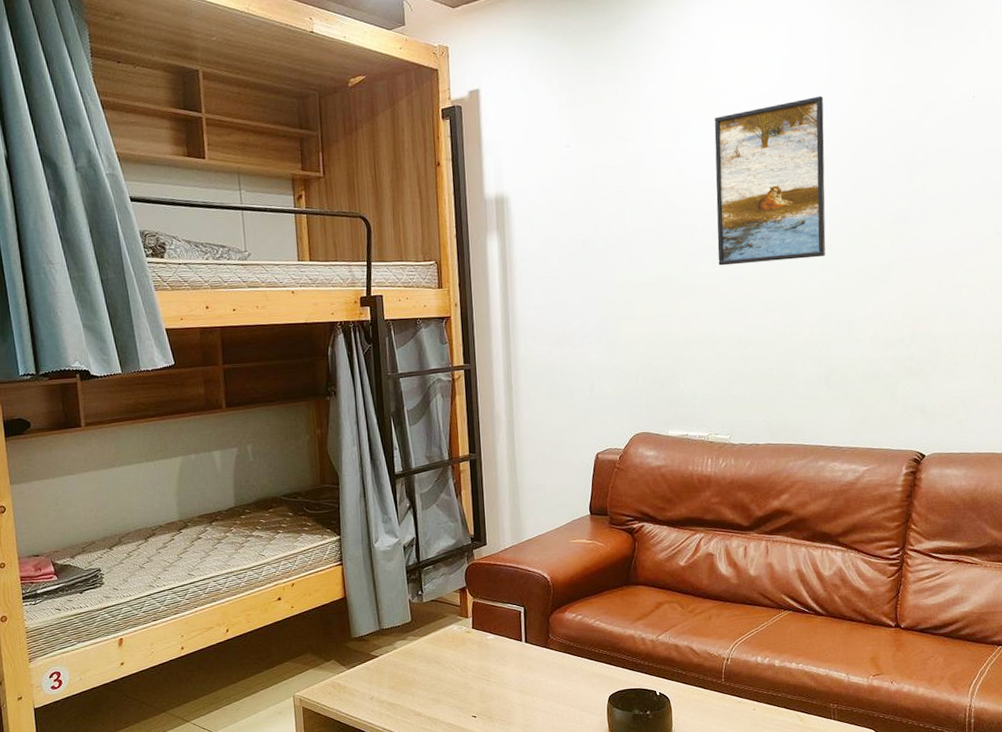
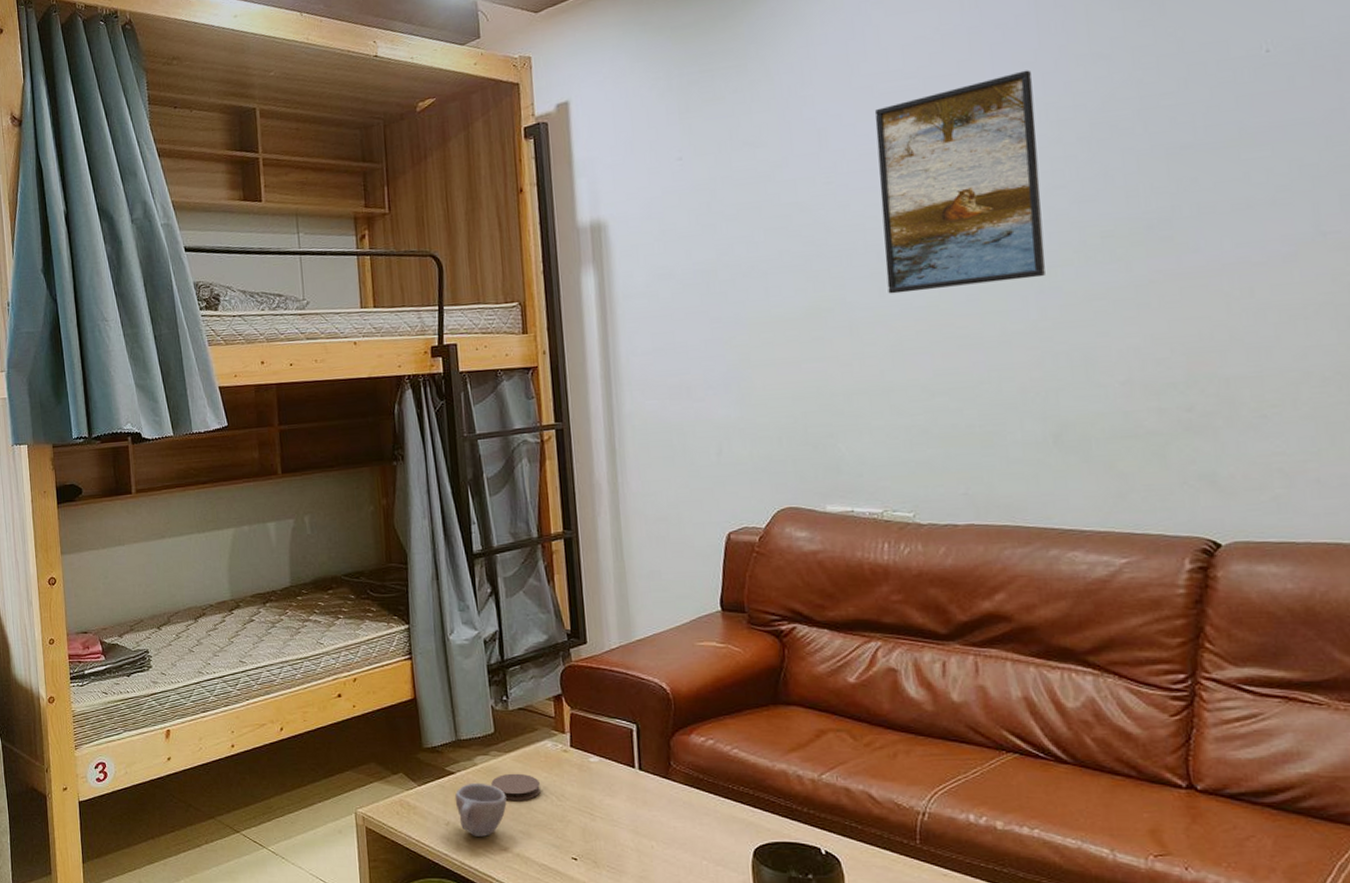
cup: none [378,663,421,706] -> present [454,783,507,837]
coaster: none [408,652,448,675] -> present [491,773,541,800]

